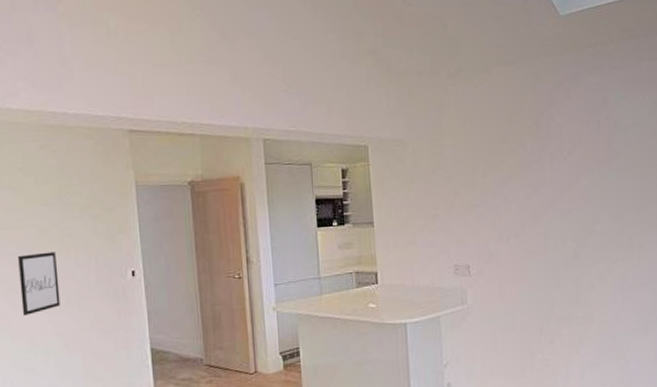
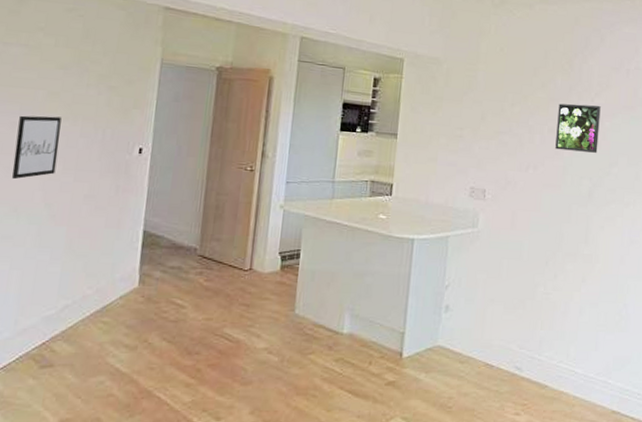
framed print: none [531,163,578,215] -> present [555,103,601,153]

